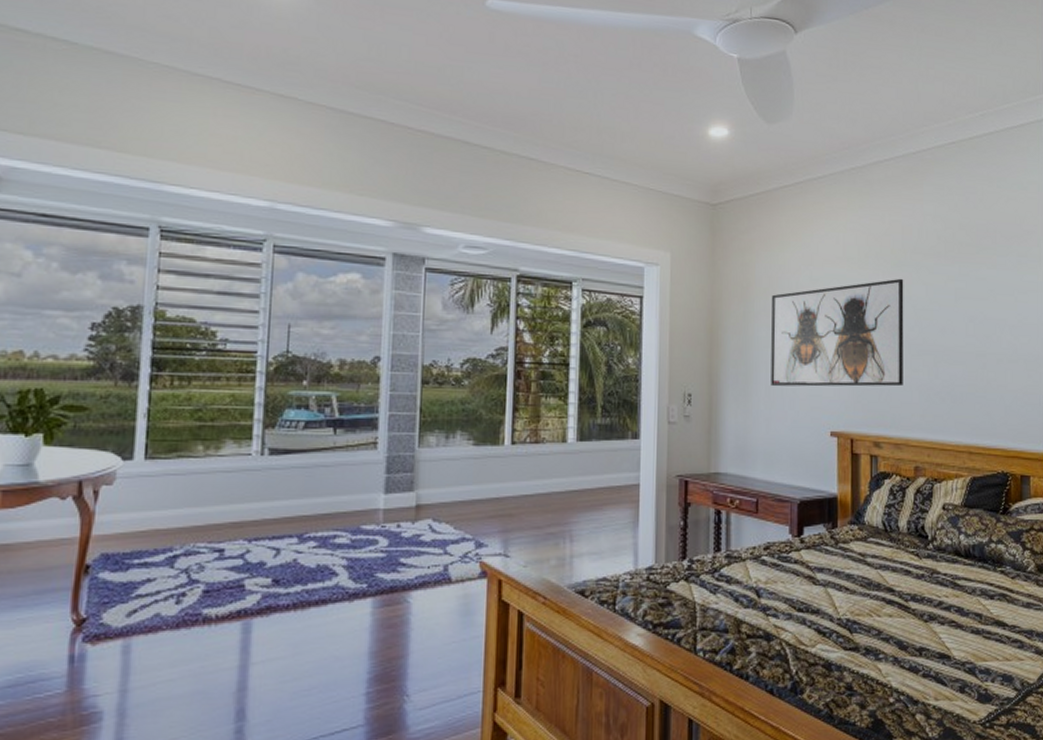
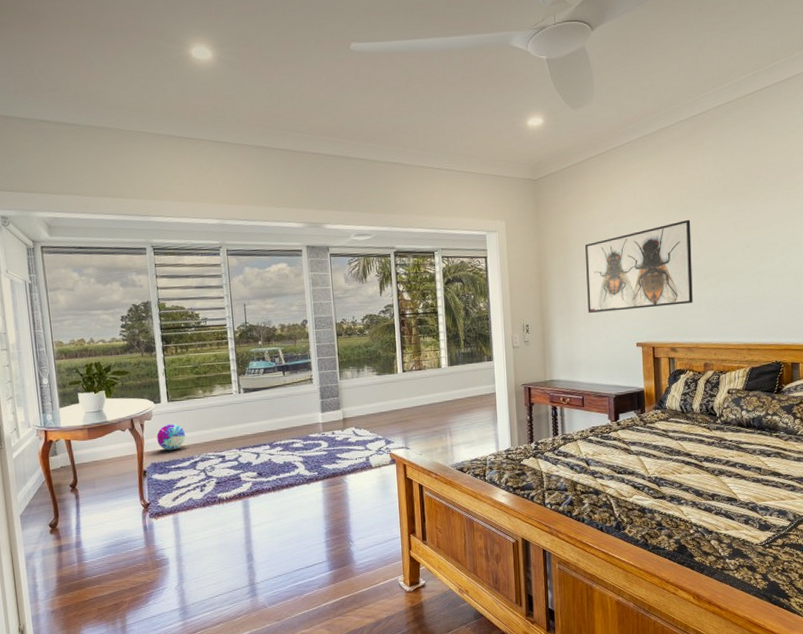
decorative ball: none [116,493,166,534] -> present [157,423,186,450]

